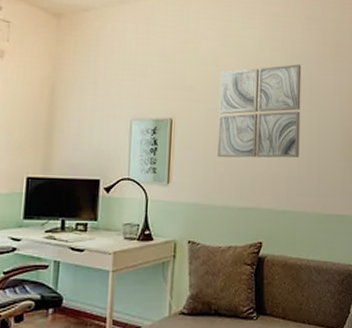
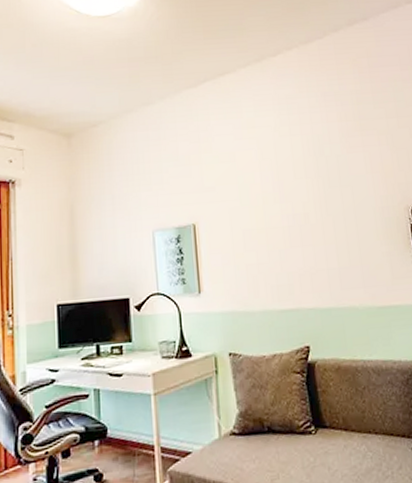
wall art: present [217,63,302,158] -> none [238,145,337,259]

